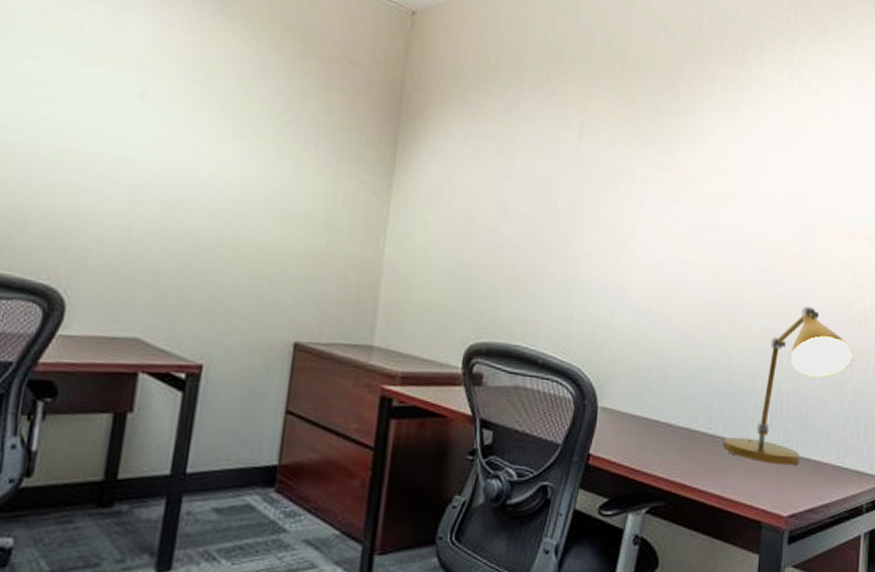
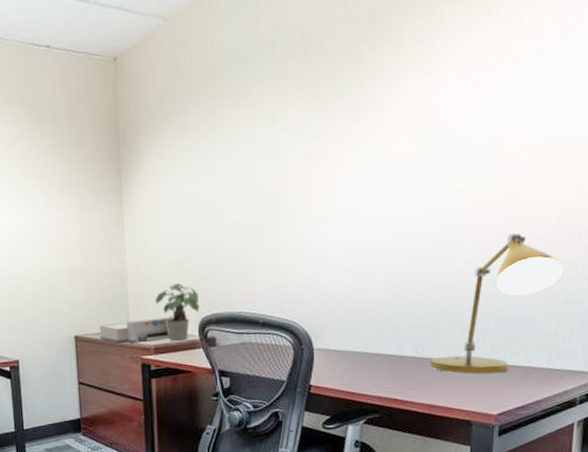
architectural model: none [329,333,433,367] -> present [99,317,173,344]
potted plant: none [413,295,469,372] -> present [155,283,200,341]

